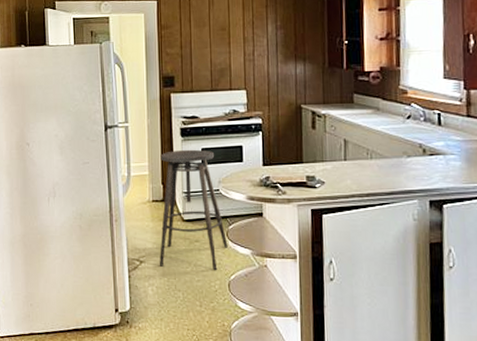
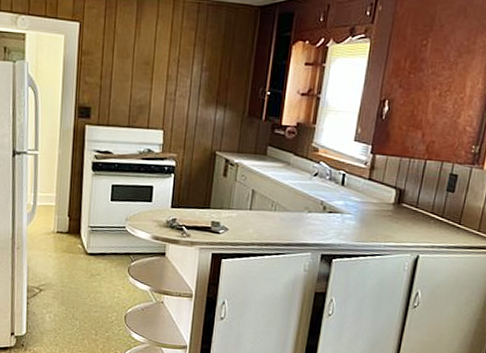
stool: present [160,149,228,271] -> none [59,184,129,304]

